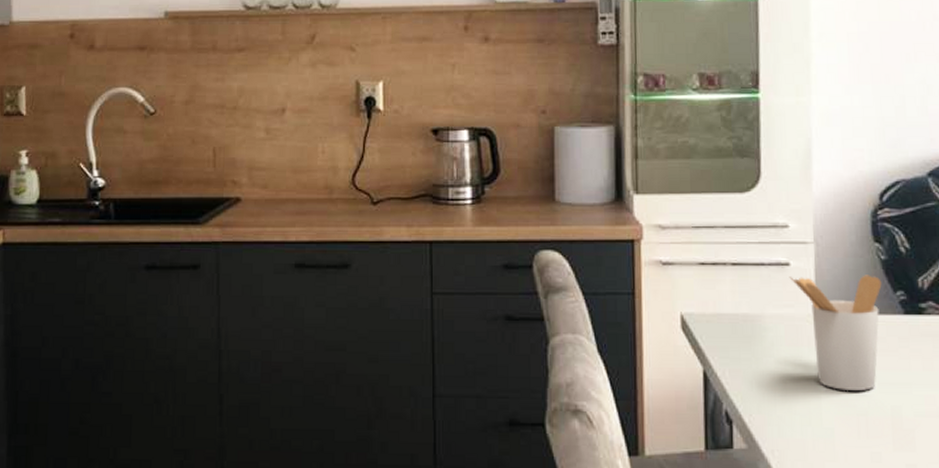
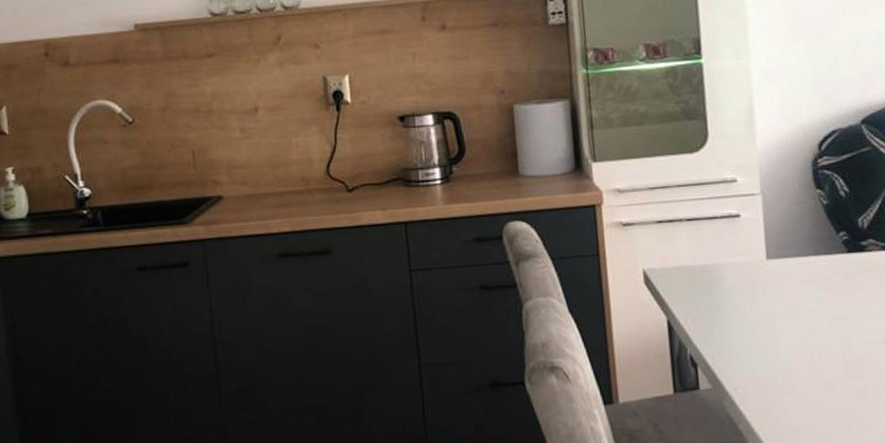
utensil holder: present [789,275,882,392] -> none [740,219,826,328]

